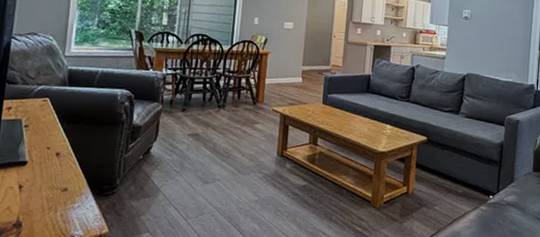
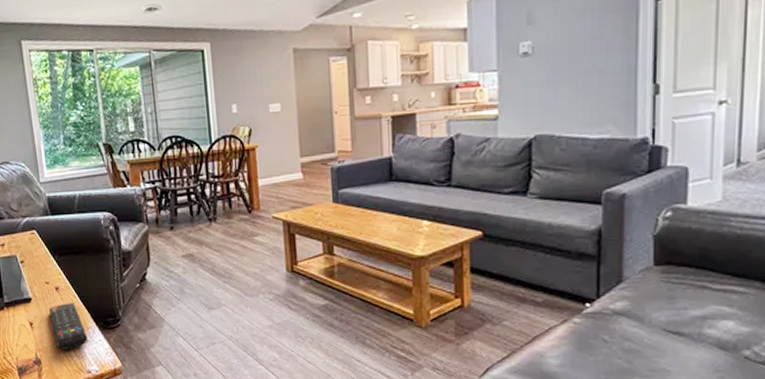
remote control: none [43,168,79,214] -> present [49,303,88,350]

